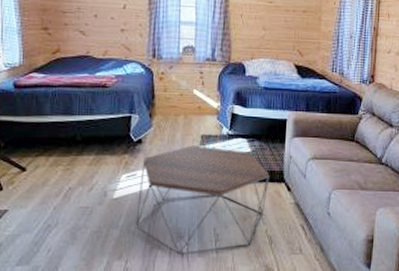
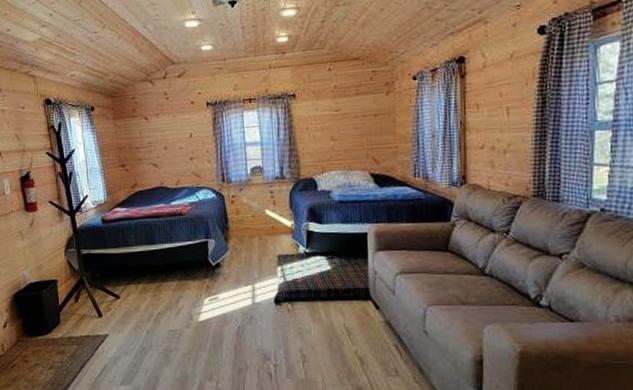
coffee table: present [136,145,270,255] -> none [222,266,355,376]

